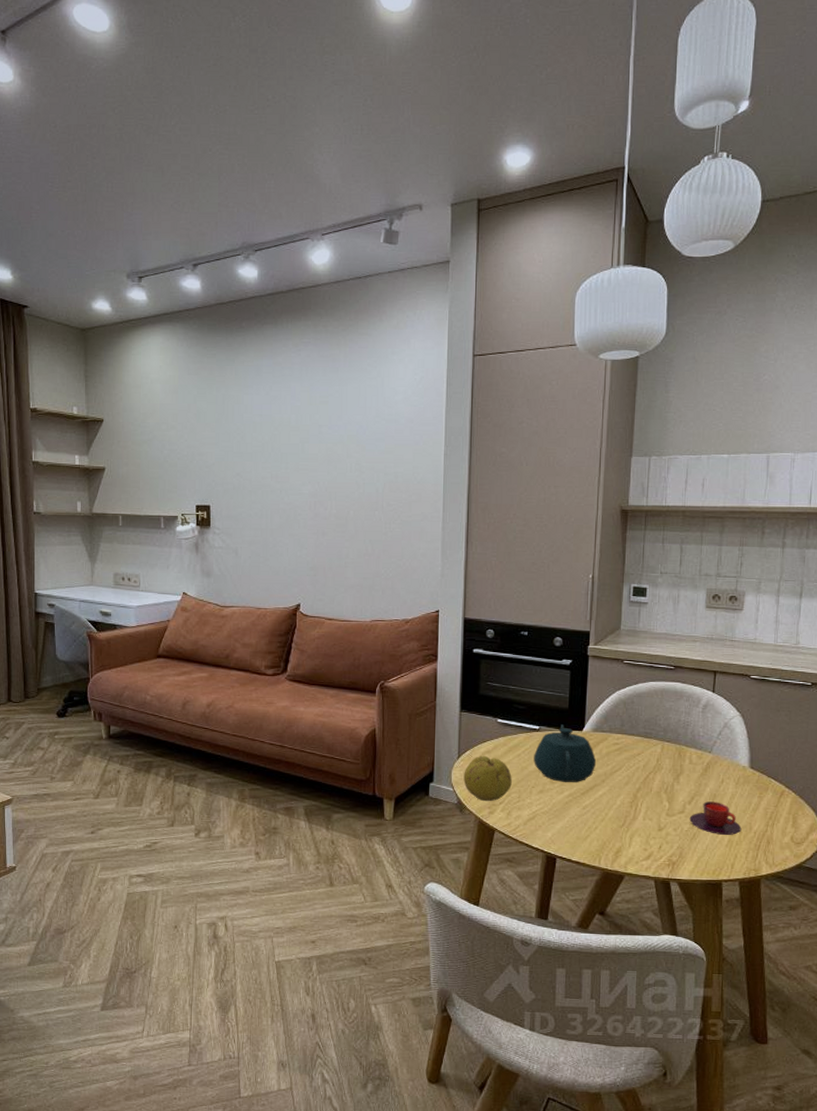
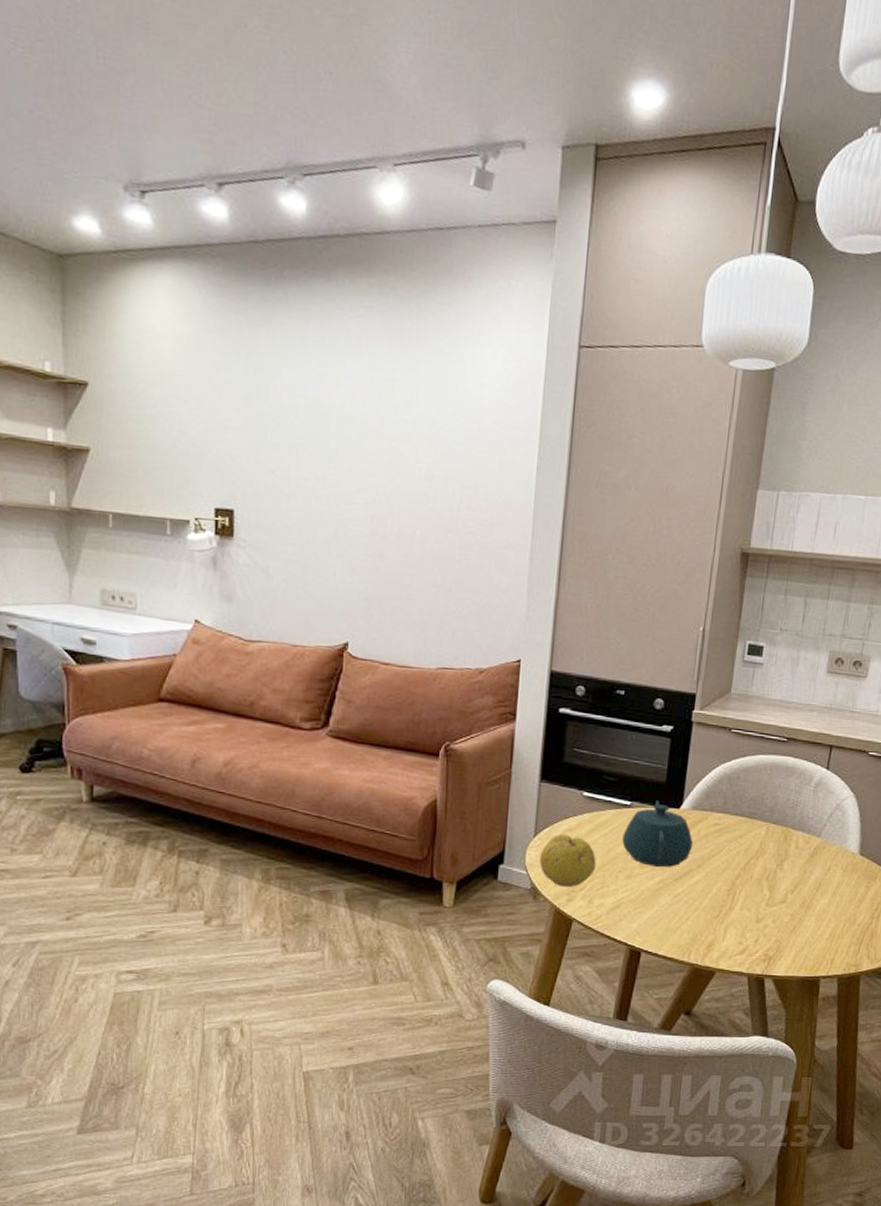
teacup: present [689,801,742,835] -> none [790,890,845,928]

